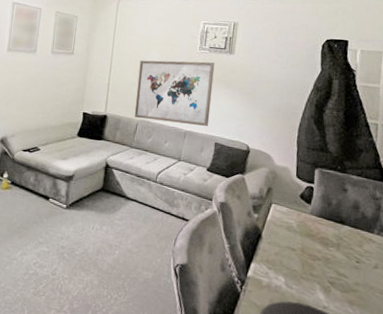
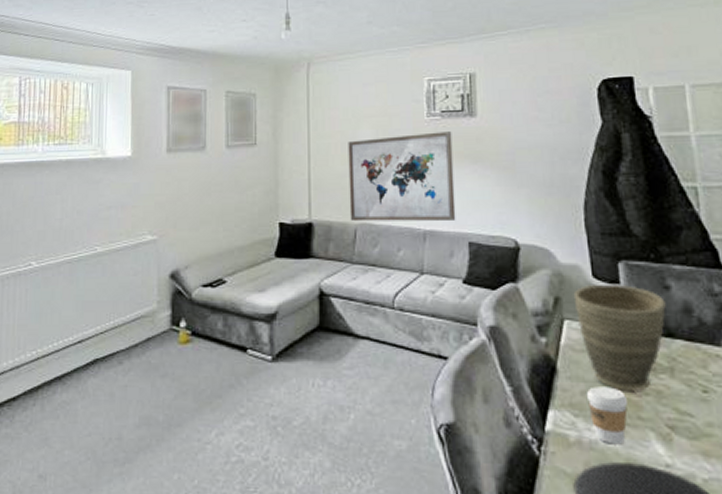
coffee cup: none [279,250,305,291] -> present [587,386,628,445]
vase: none [281,182,342,257] -> present [573,284,666,391]

